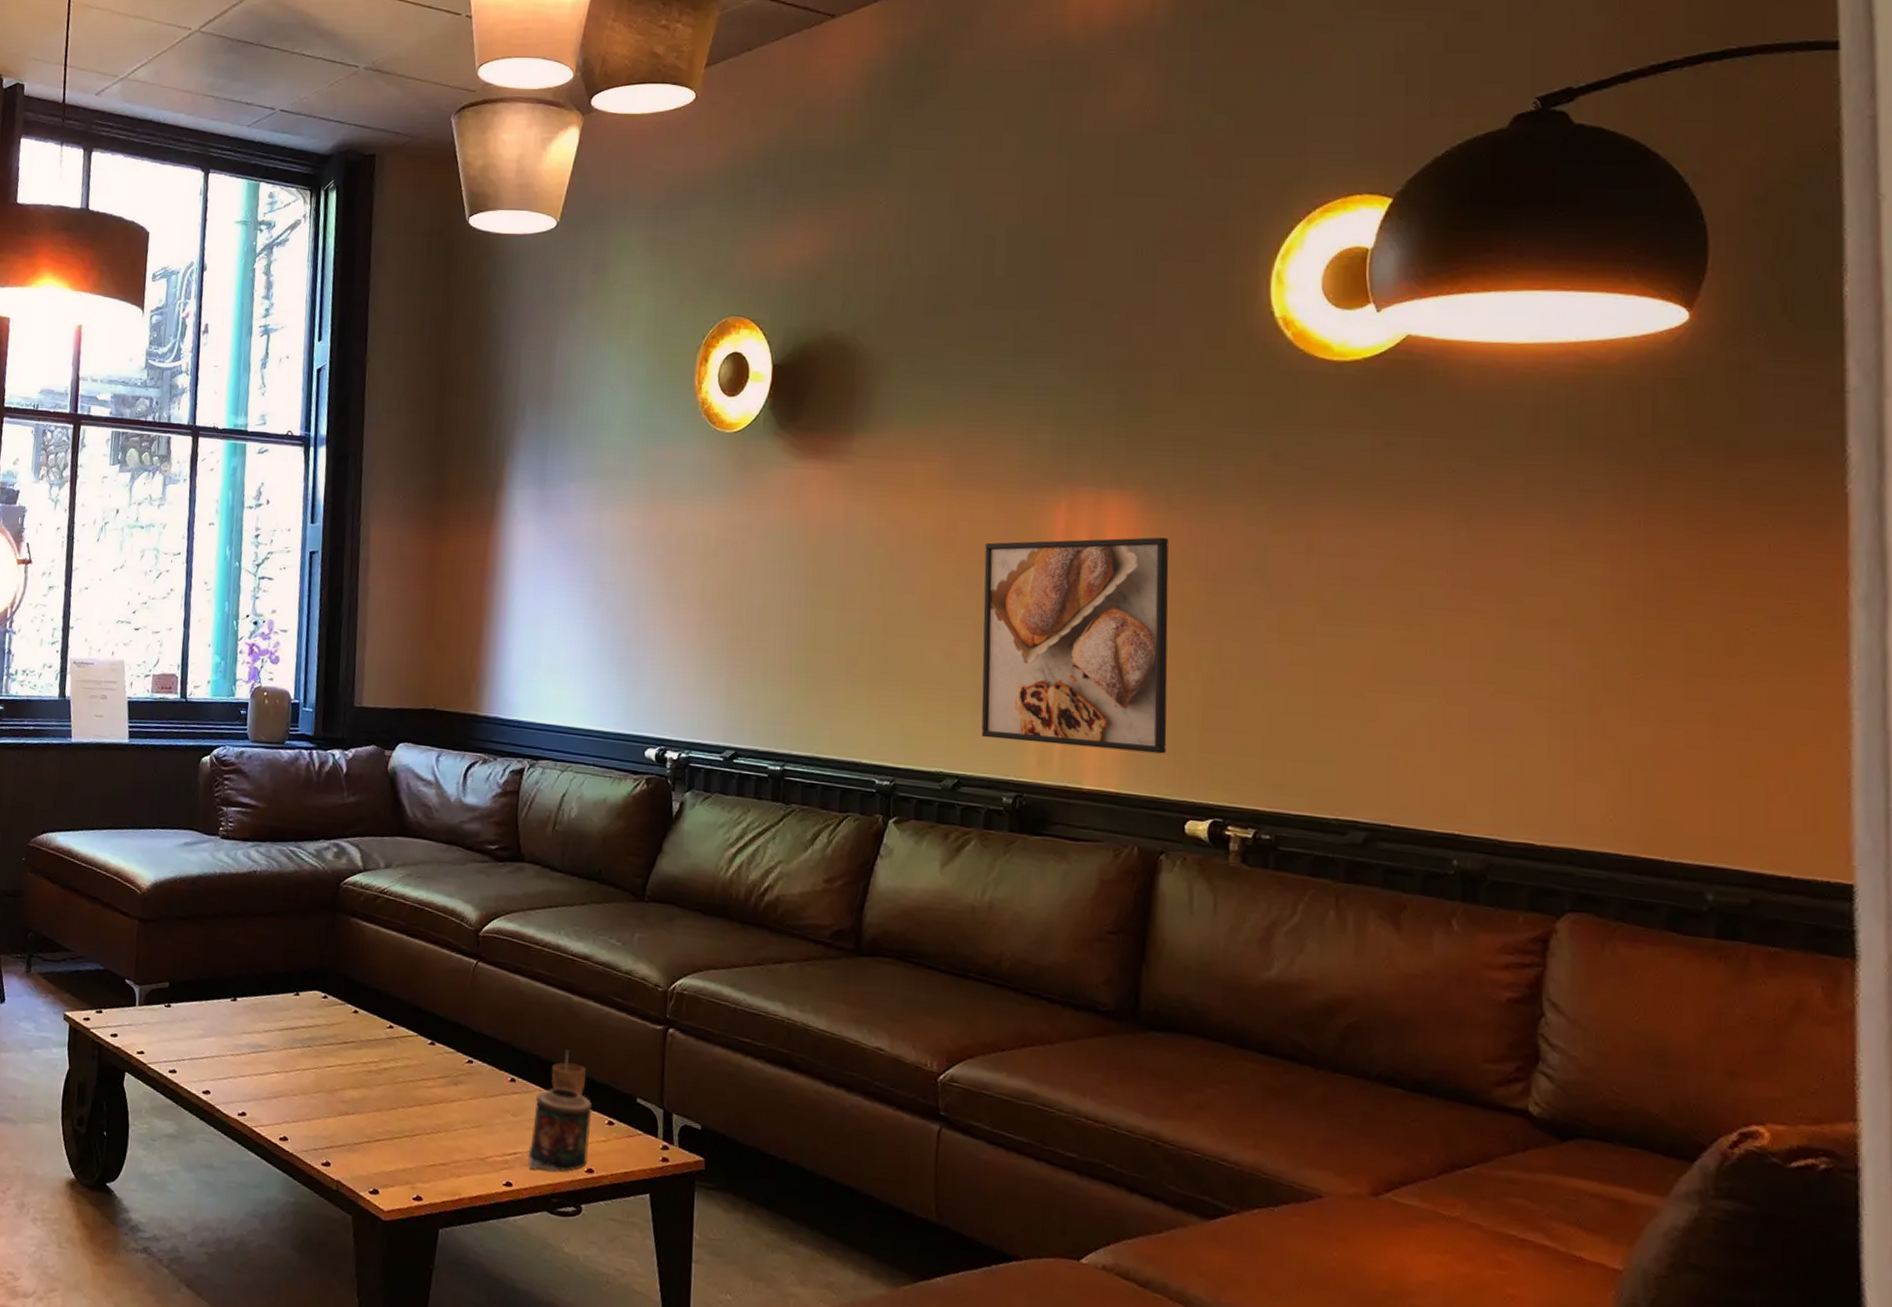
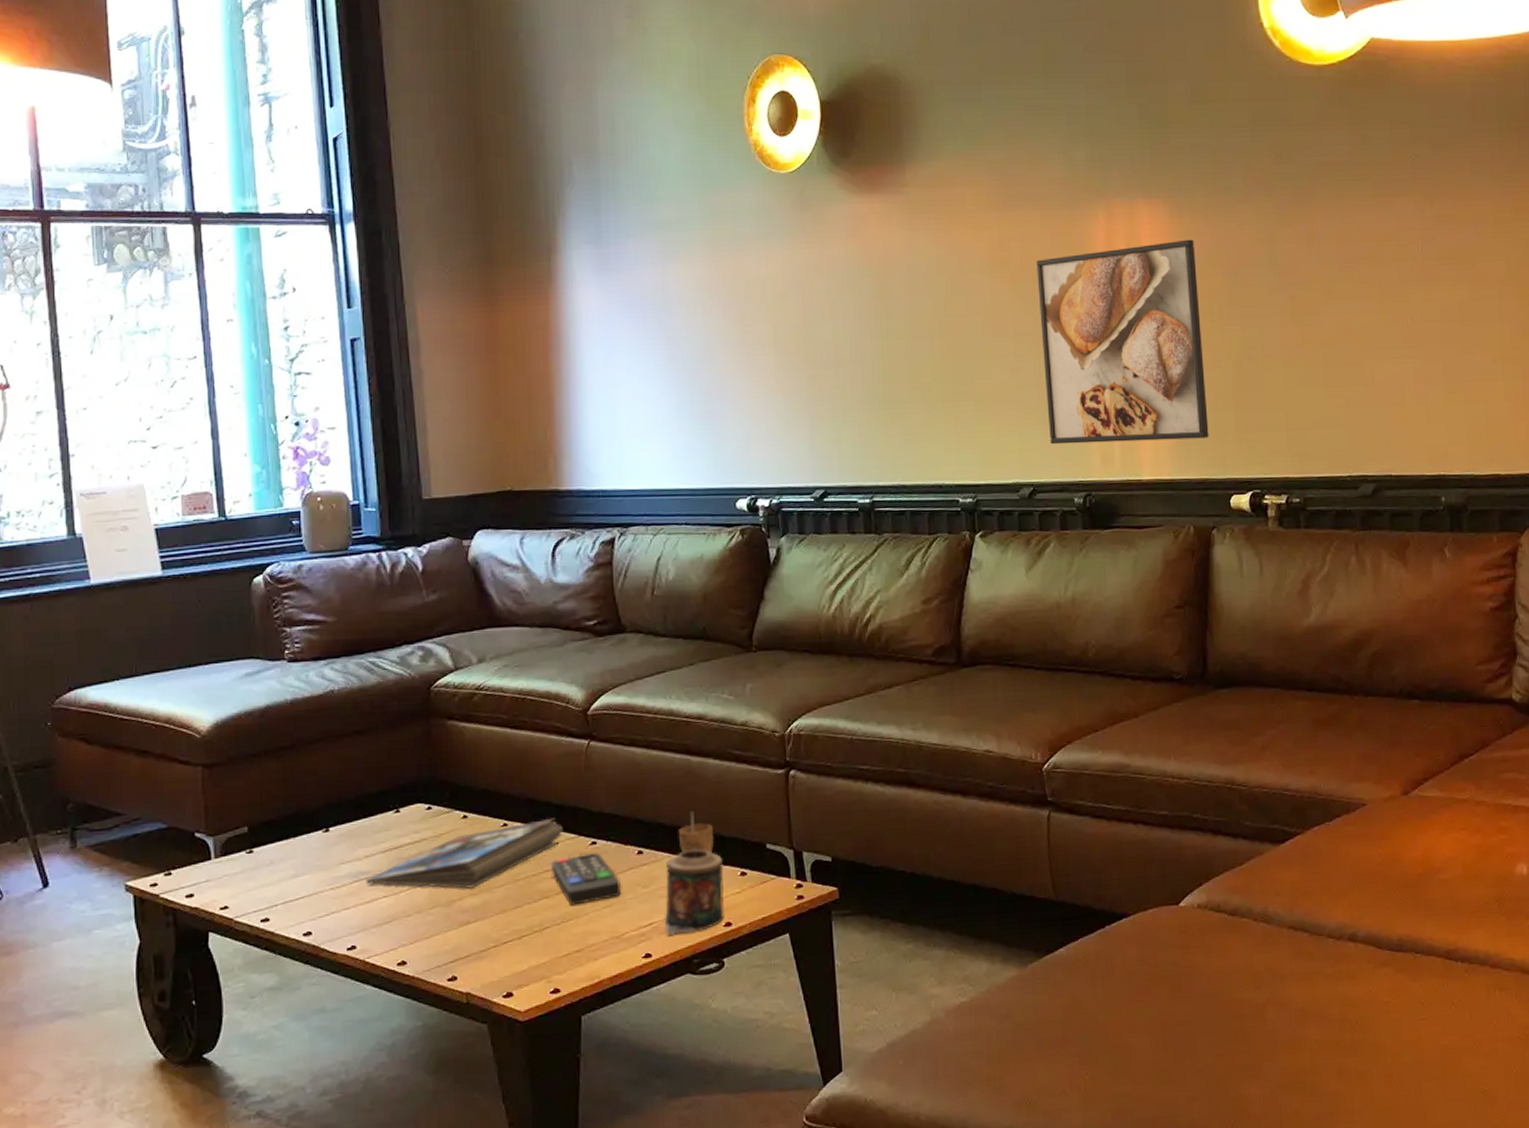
magazine: none [261,1028,444,1081] -> present [364,817,564,889]
remote control: none [428,1069,492,1120] -> present [552,853,622,905]

